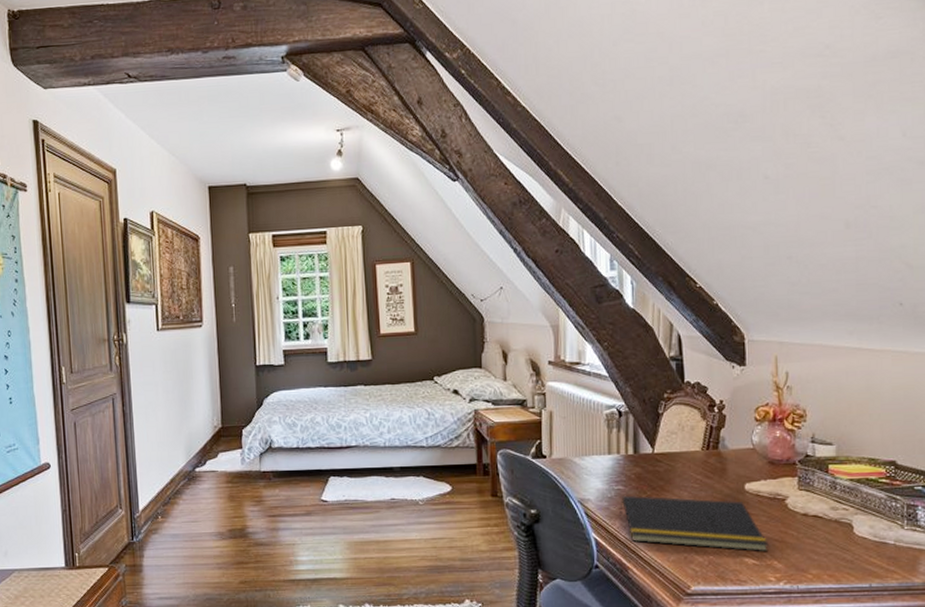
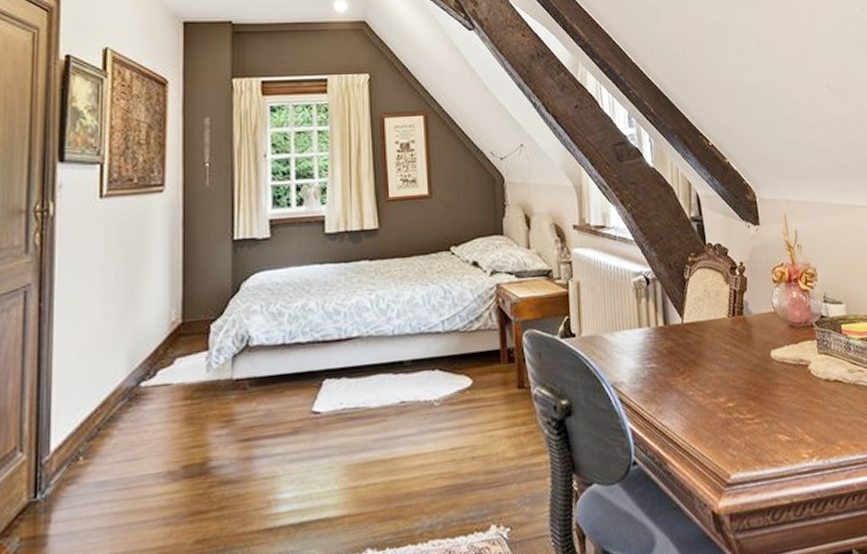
notepad: present [620,495,769,552] -> none [654,370,799,428]

